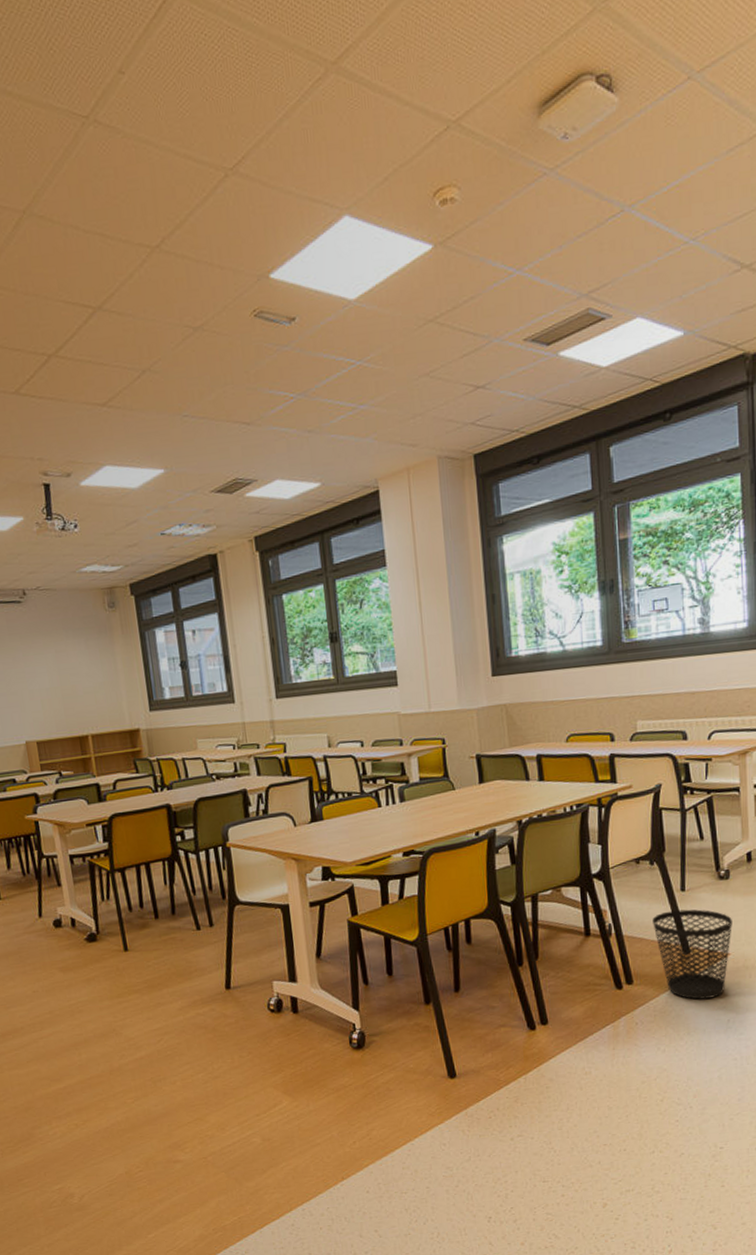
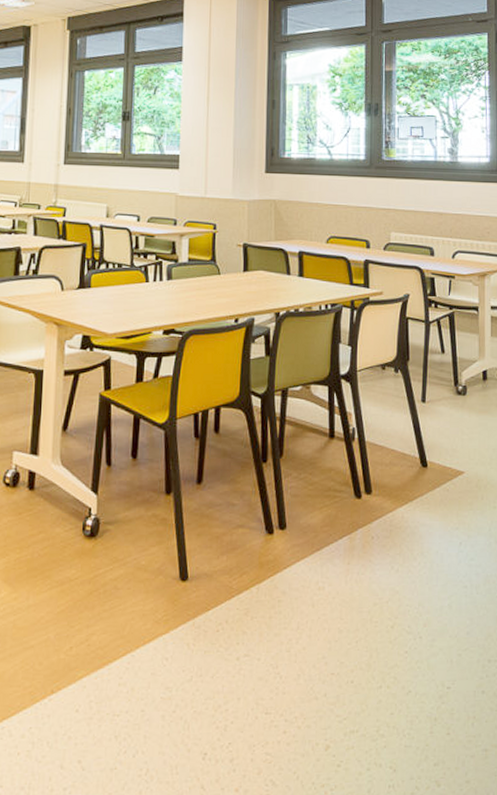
wastebasket: present [652,909,732,1000] -> none [394,421,467,517]

